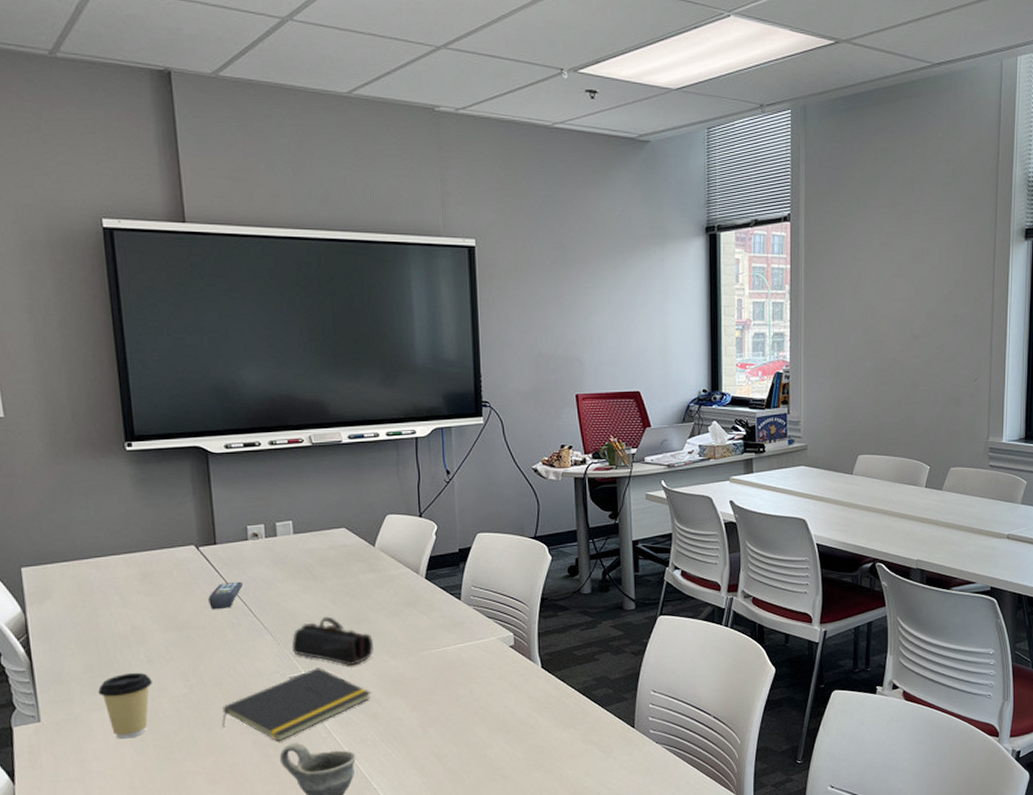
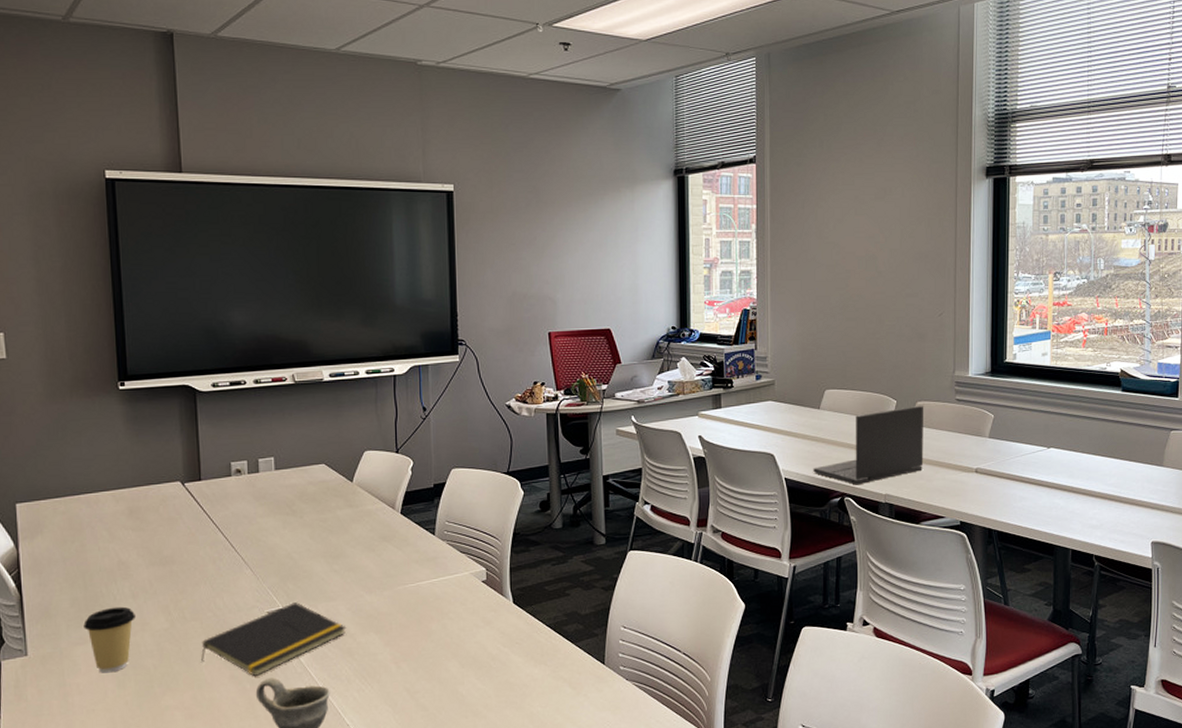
remote control: present [208,581,243,610] -> none [192,516,225,545]
pencil case: present [291,616,375,665] -> none [270,551,350,600]
laptop: none [845,471,956,551] -> present [813,405,924,485]

